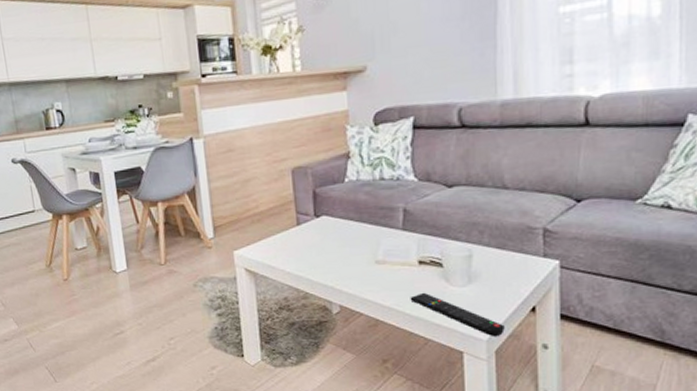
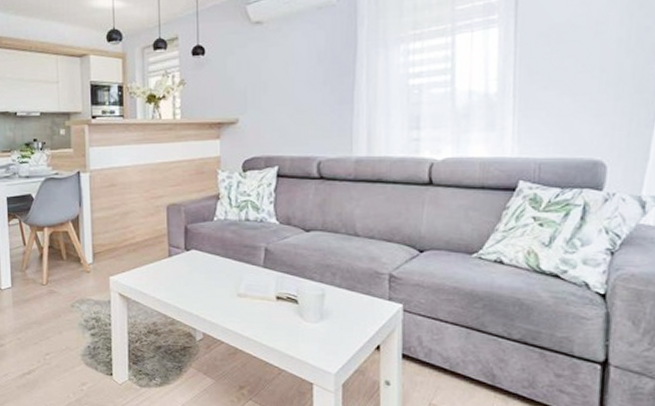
remote control: present [410,292,505,337] -> none [267,325,352,372]

